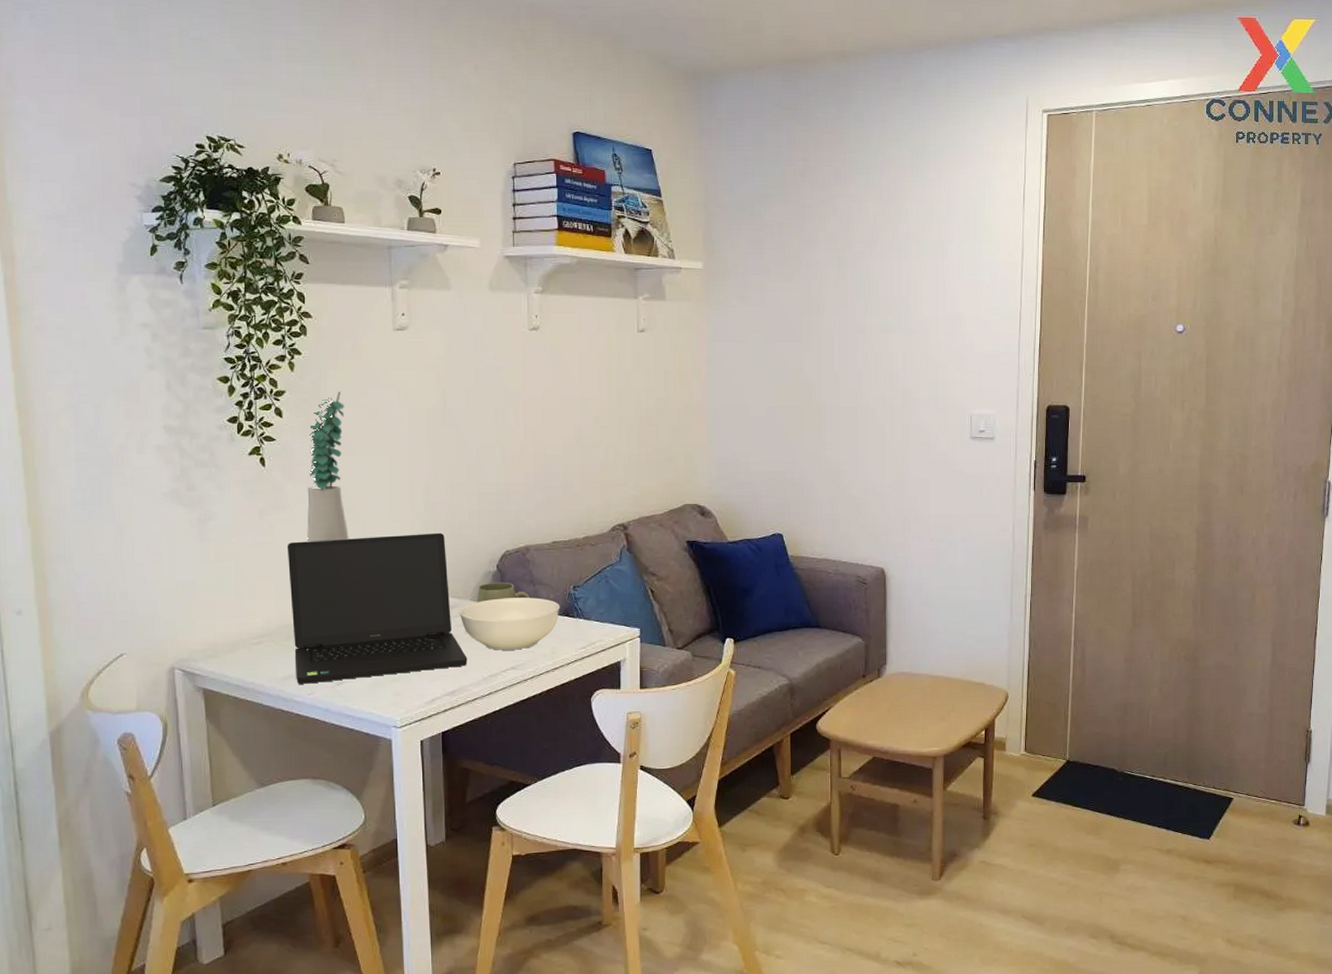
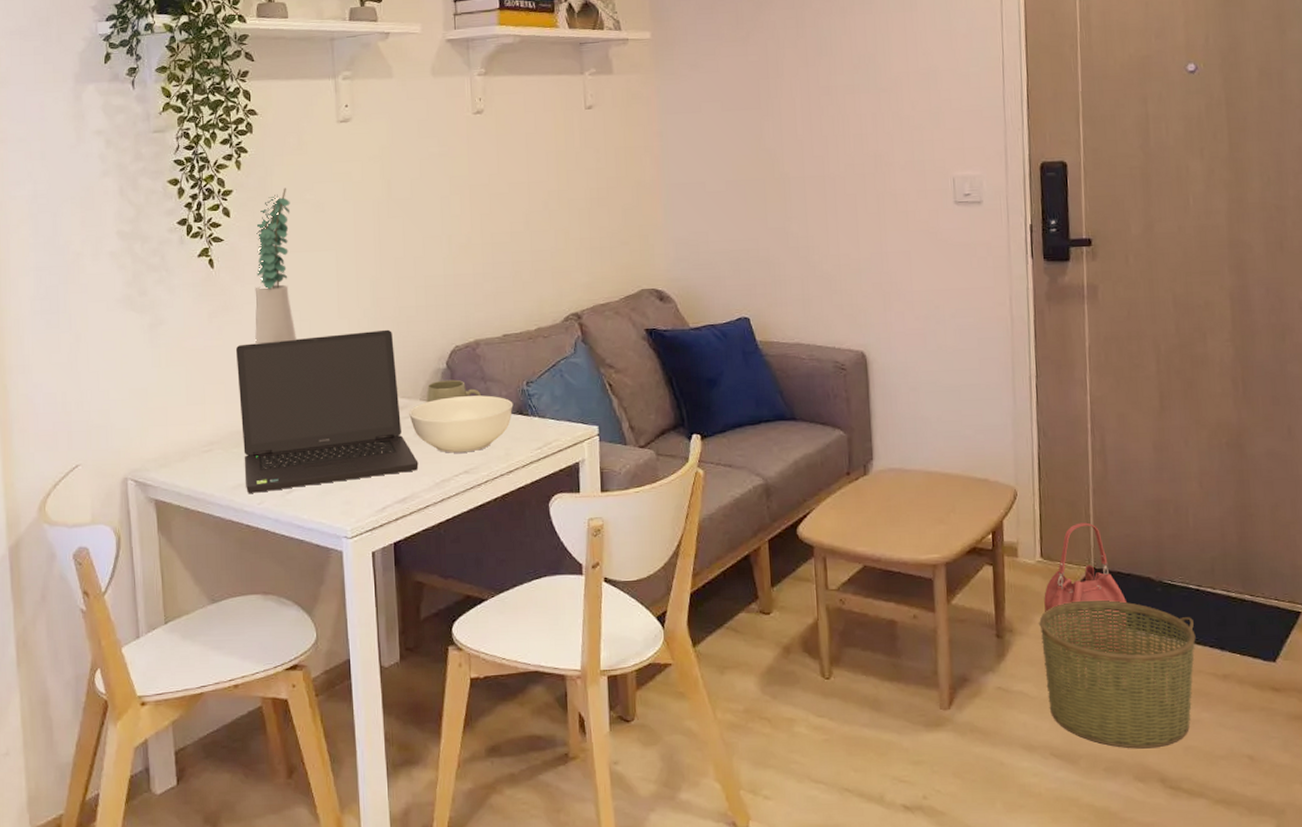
basket: none [1019,787,1147,912] -> present [1038,599,1196,749]
handbag: none [1025,722,1093,839] -> present [1044,522,1127,662]

